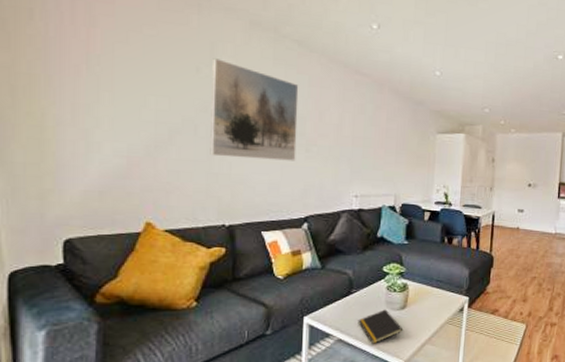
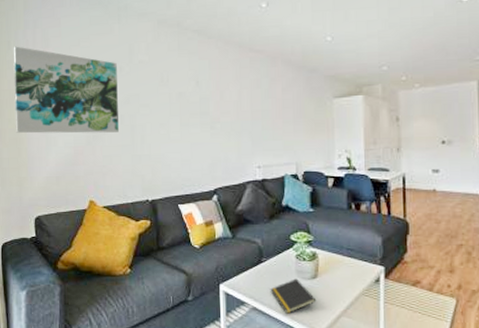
wall art: none [37,17,193,144] -> present [13,46,119,133]
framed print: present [210,58,299,161] -> none [131,57,203,141]

